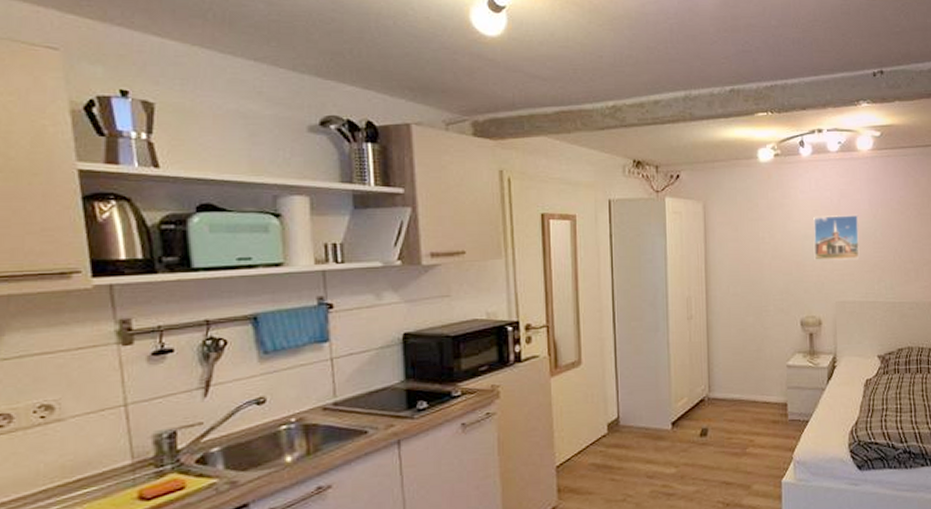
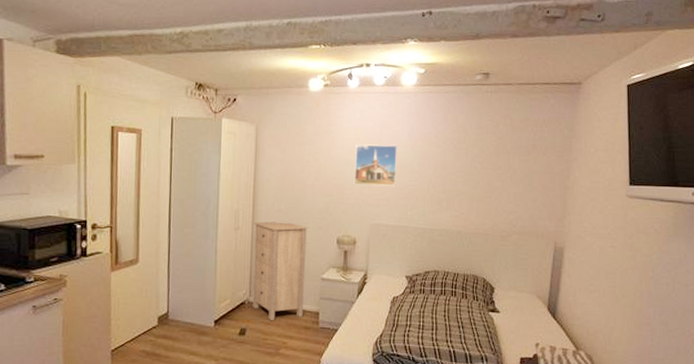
storage cabinet: none [707,305,770,417] -> present [253,221,308,320]

